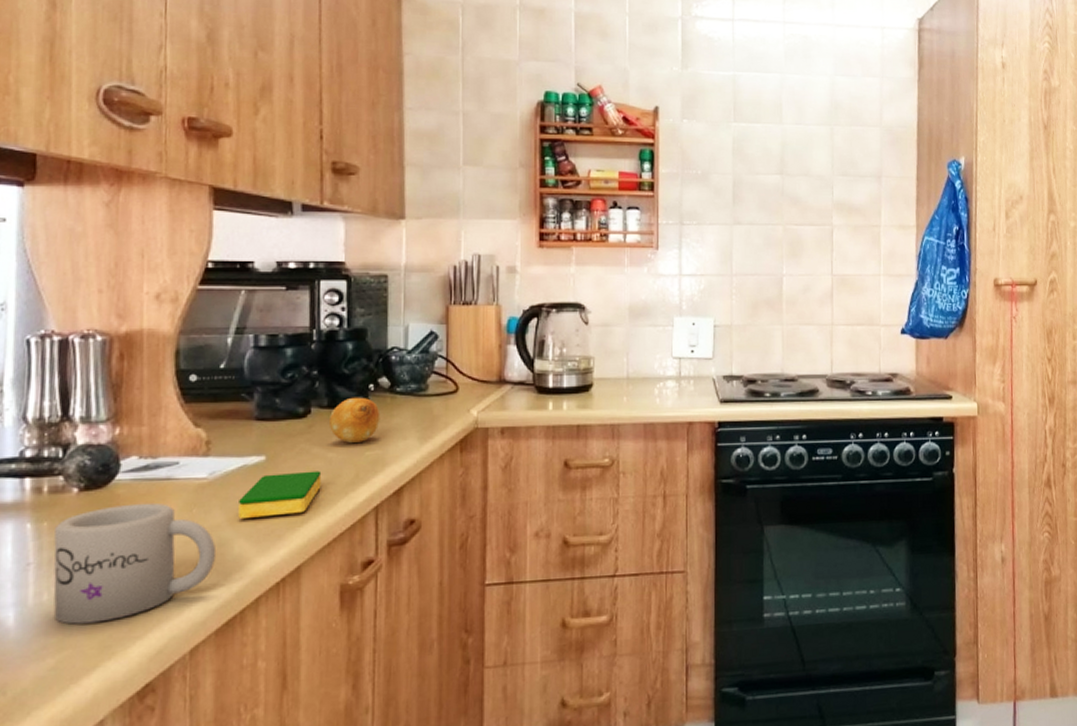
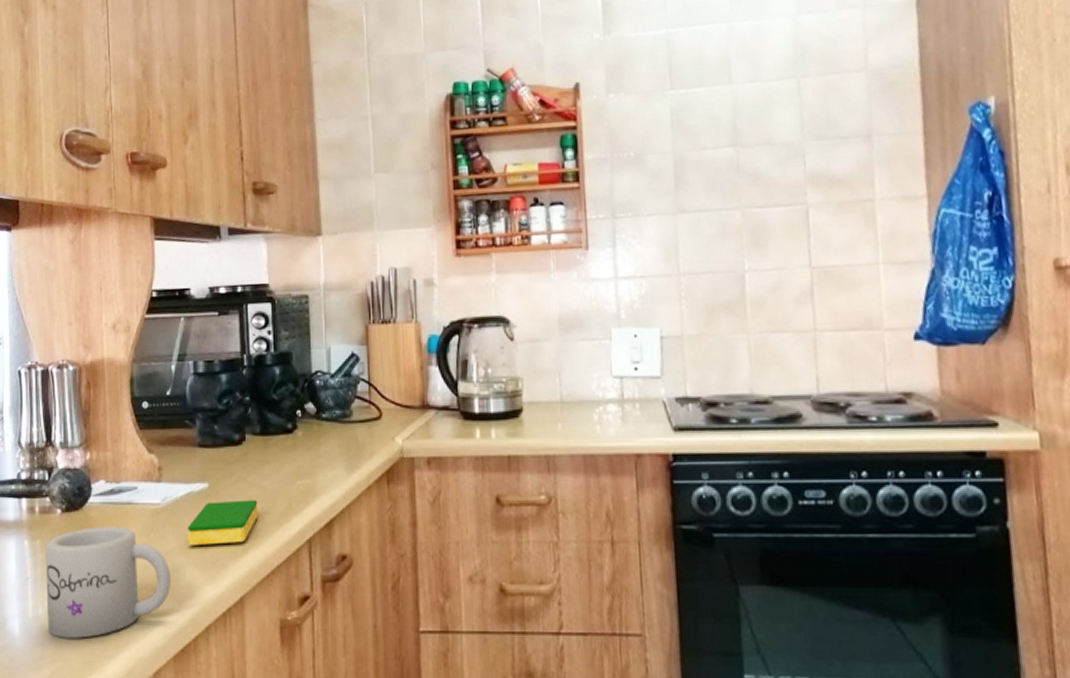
fruit: present [328,397,380,443] -> none [261,423,309,471]

